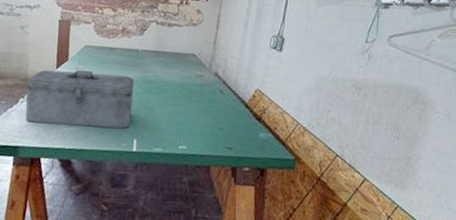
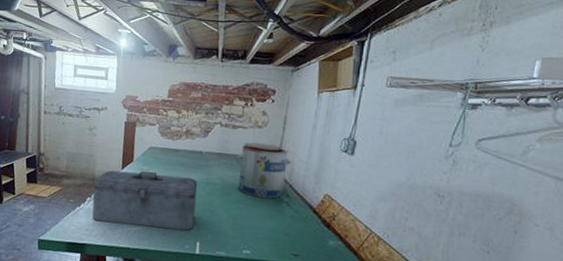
paint can: none [171,40,225,95] -> present [235,142,292,199]

